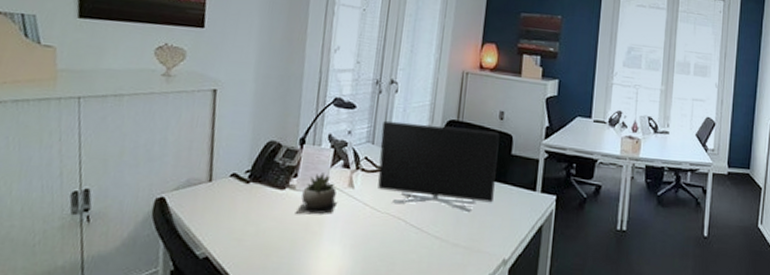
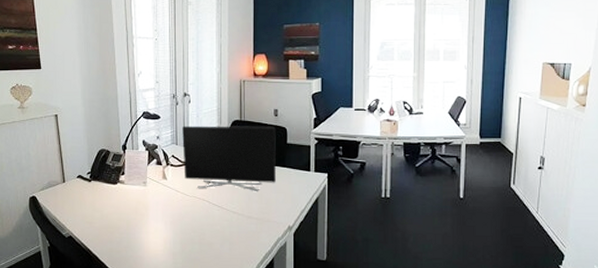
succulent plant: present [295,173,338,215] -> none [126,170,156,201]

